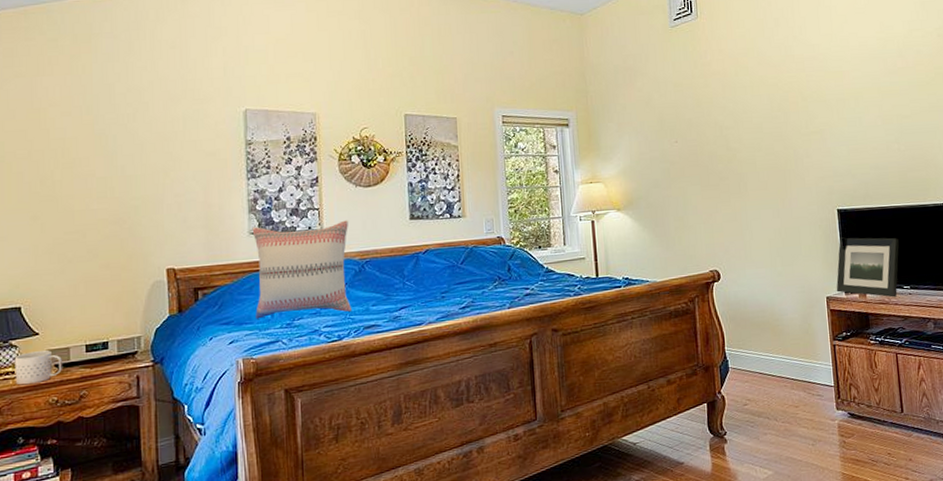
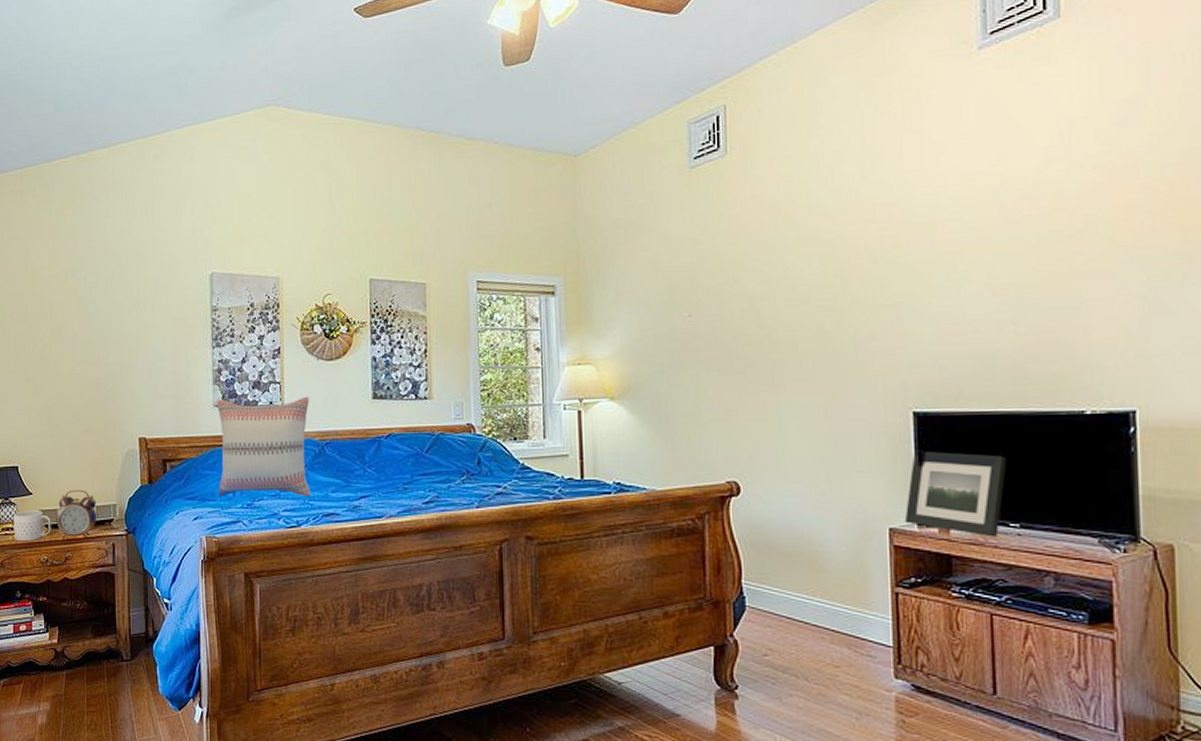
alarm clock: none [69,325,118,378] -> present [56,489,97,539]

